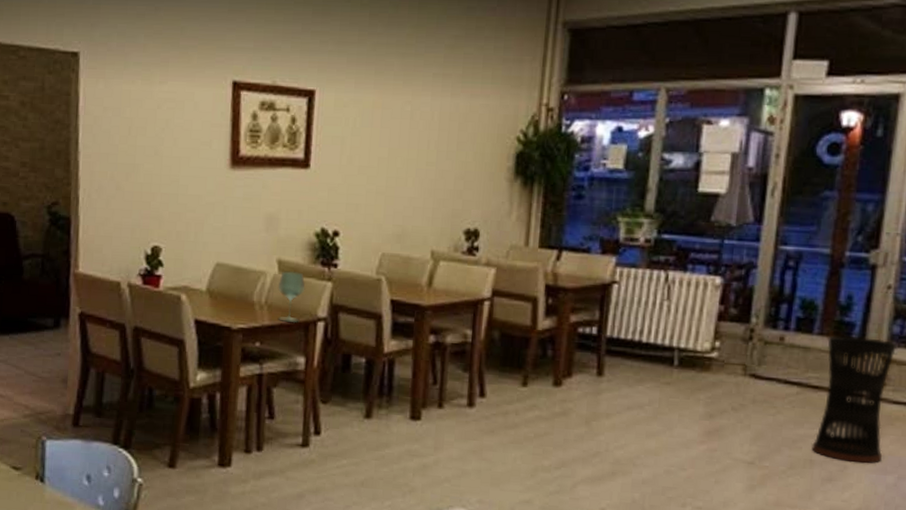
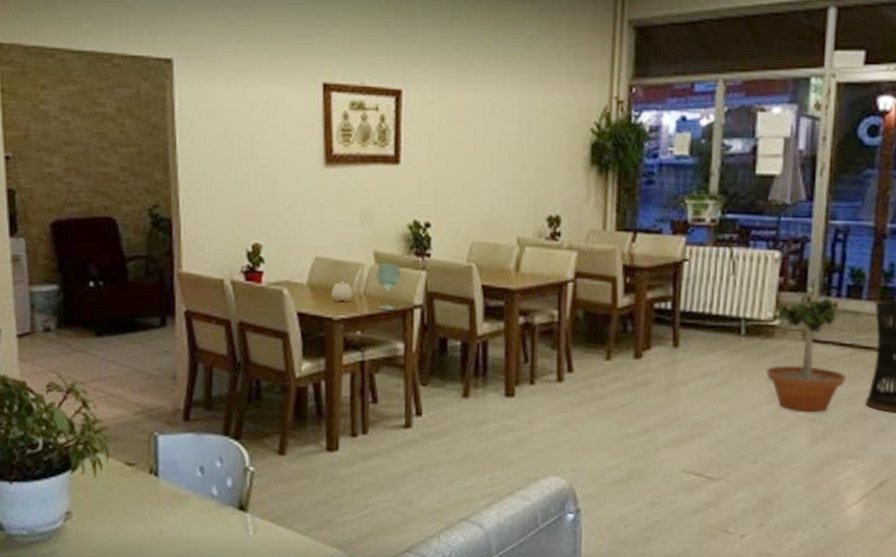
sugar bowl: none [231,289,254,312] -> present [331,281,353,303]
potted tree: none [700,316,792,455] -> present [766,285,846,413]

